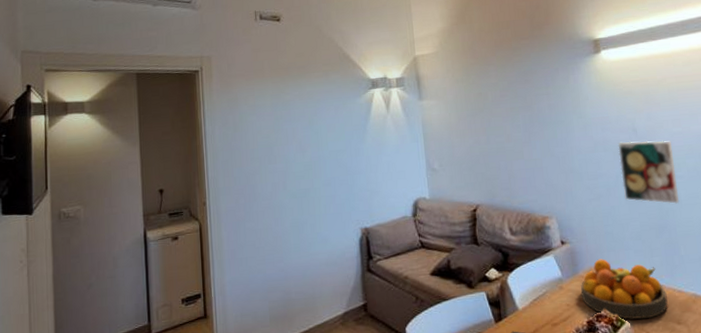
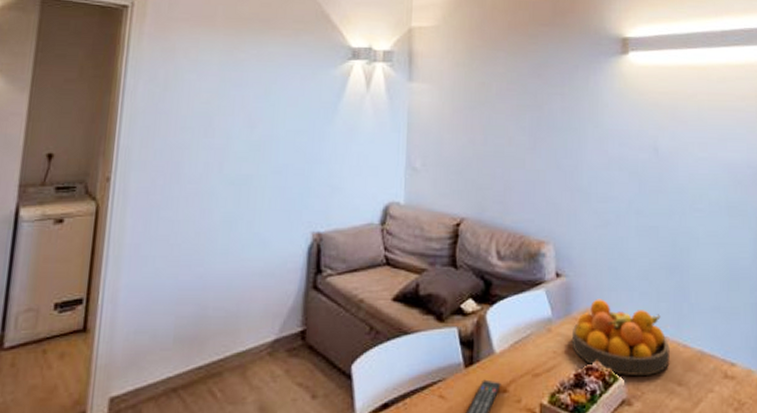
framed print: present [617,140,679,204] -> none [635,161,695,241]

